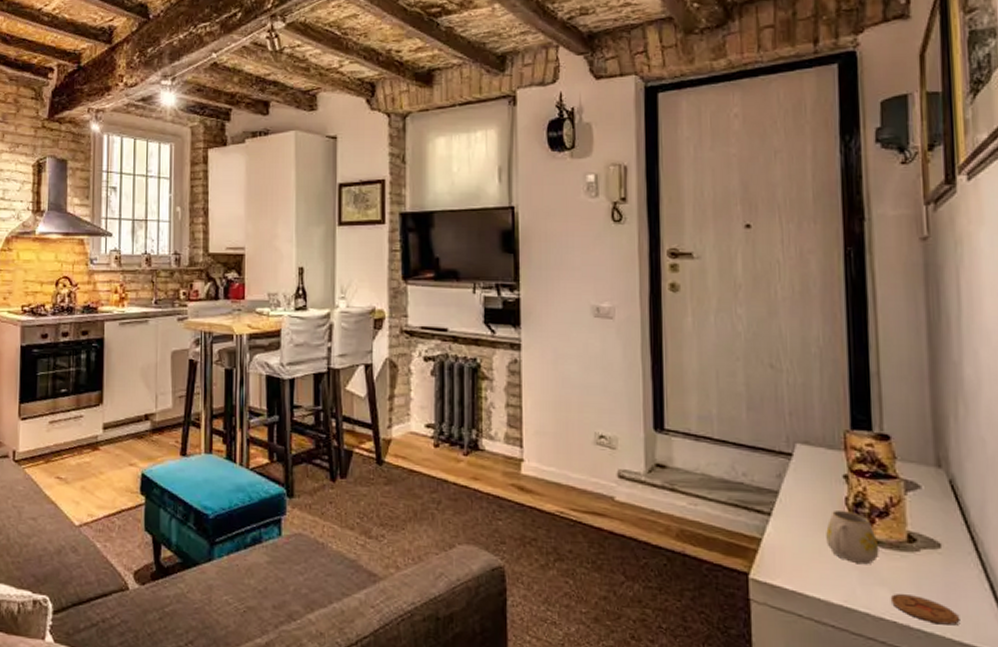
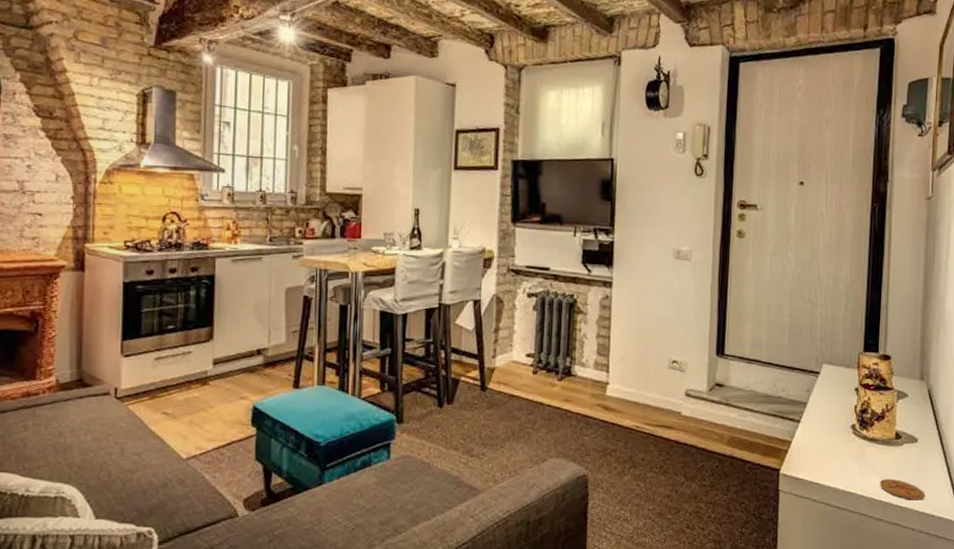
mug: present [826,511,879,565] -> none [838,417,875,458]

